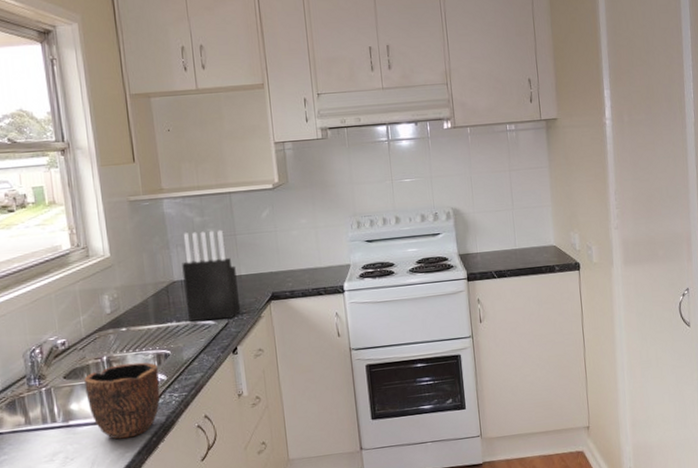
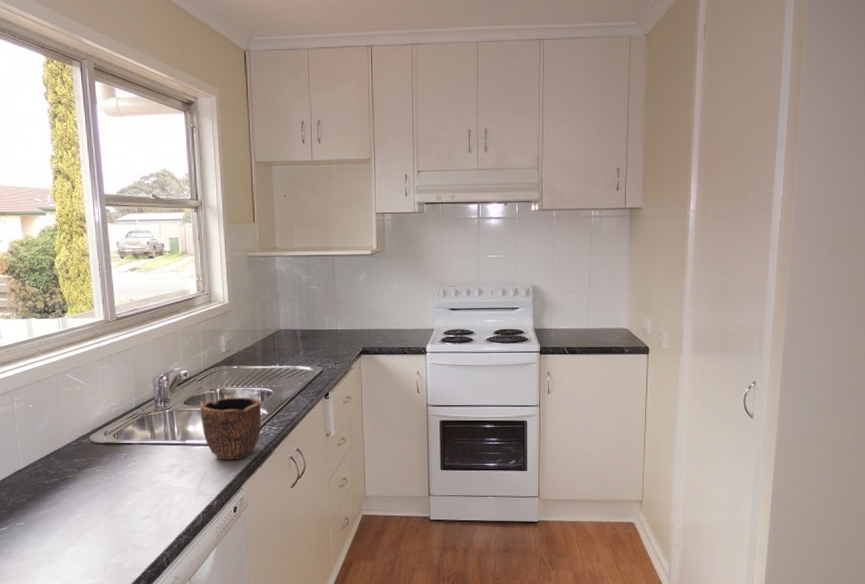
knife block: present [182,230,241,322] -> none [288,288,335,367]

